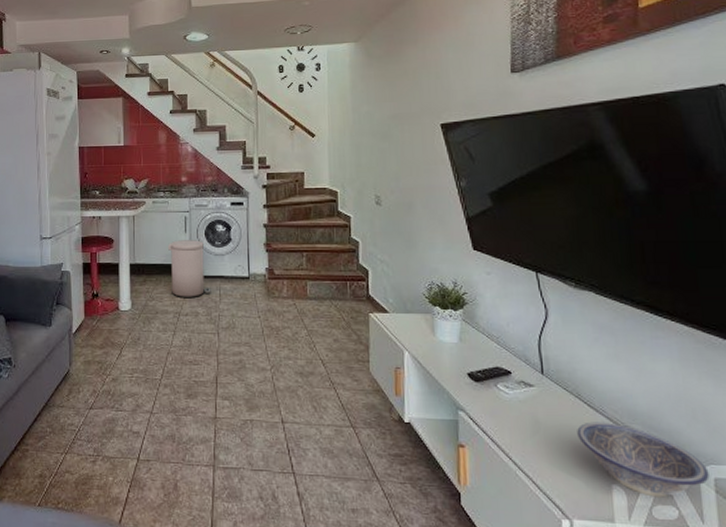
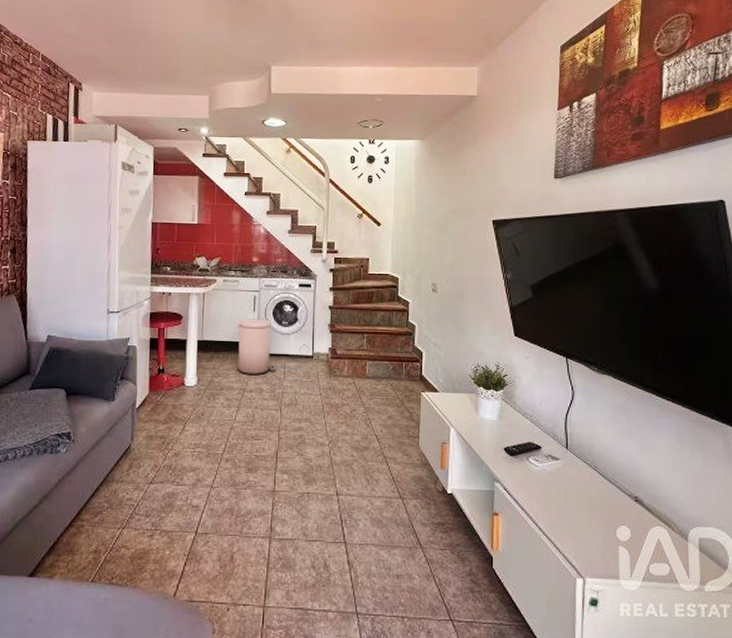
decorative bowl: present [577,422,710,498] -> none [593,491,695,556]

